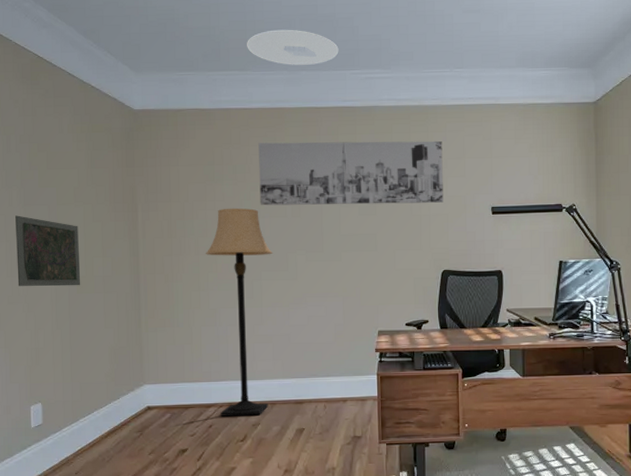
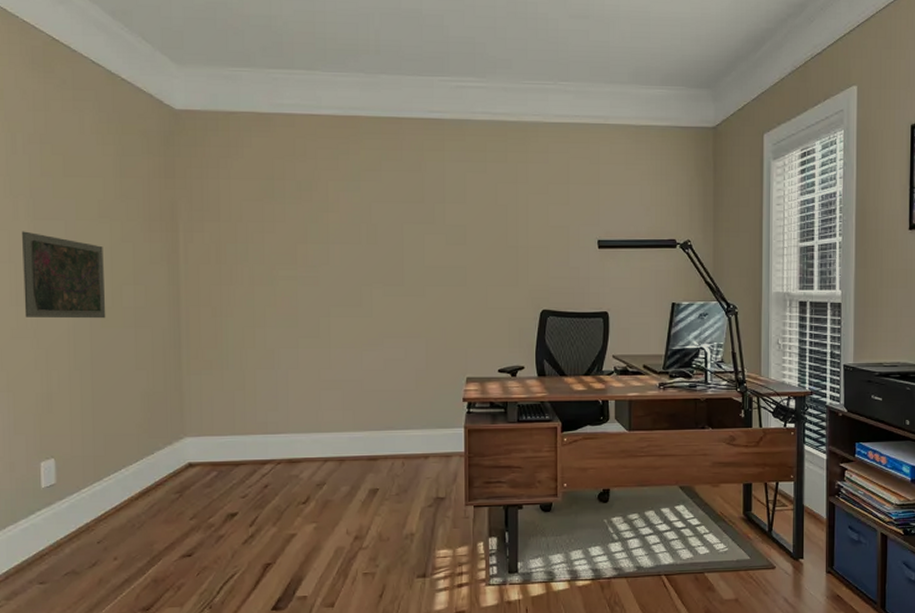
lamp: present [206,208,273,416] -> none [262,231,344,475]
ceiling light: present [247,29,339,65] -> none [315,24,425,68]
wall art: present [258,140,444,206] -> none [328,156,544,233]

